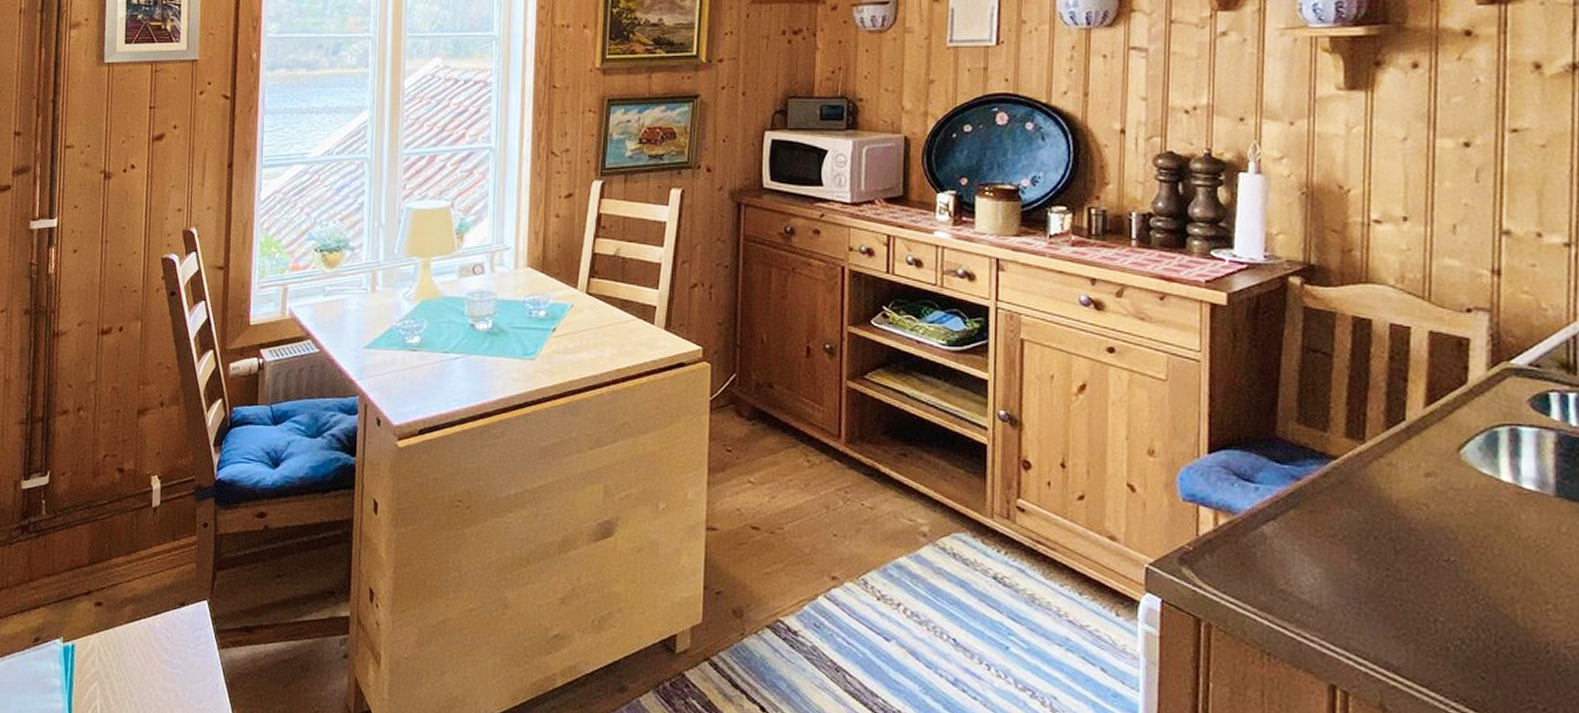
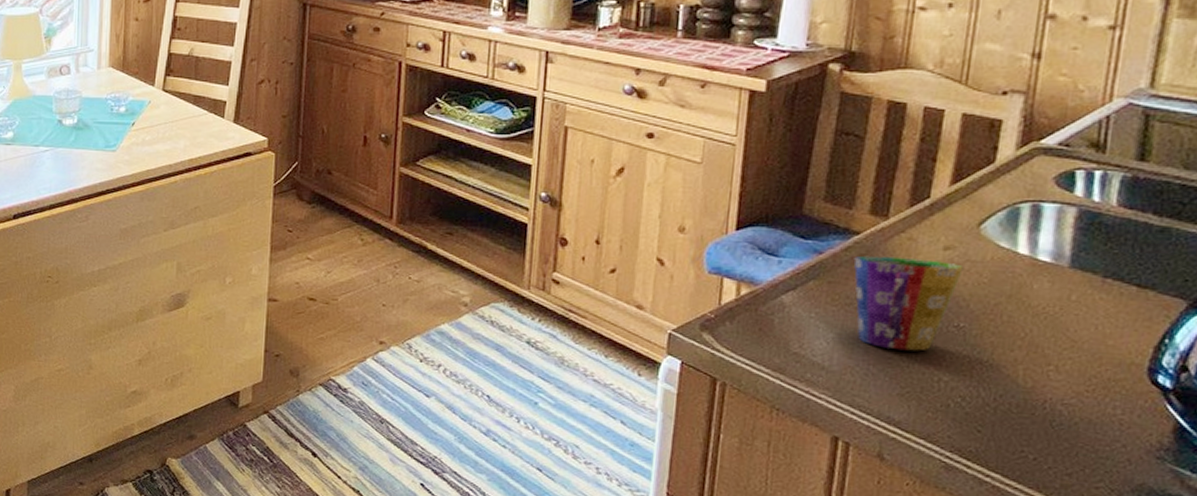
cup: none [1333,482,1448,588] -> present [853,255,964,351]

